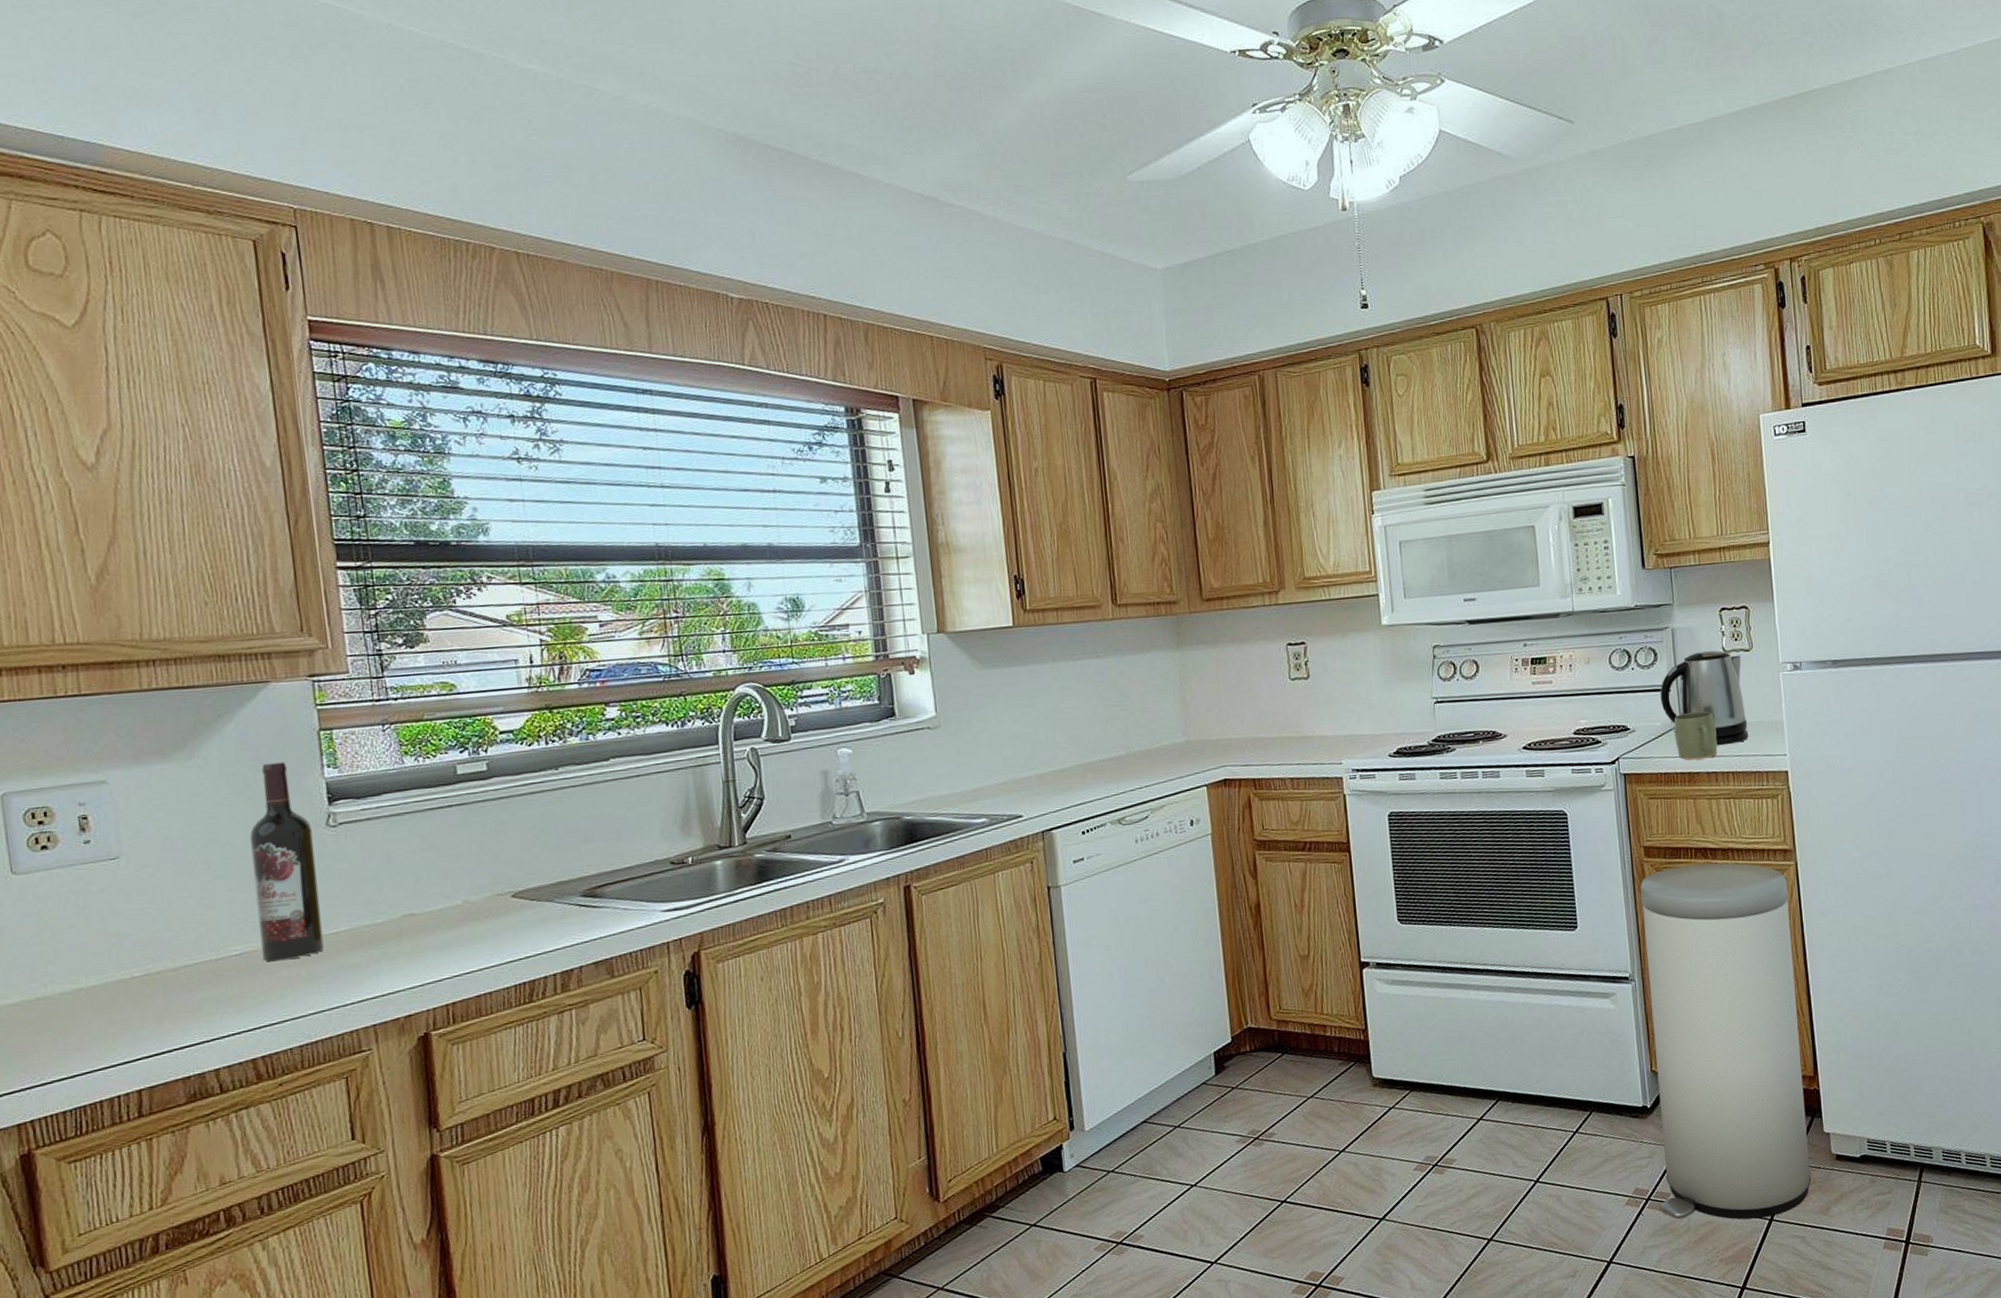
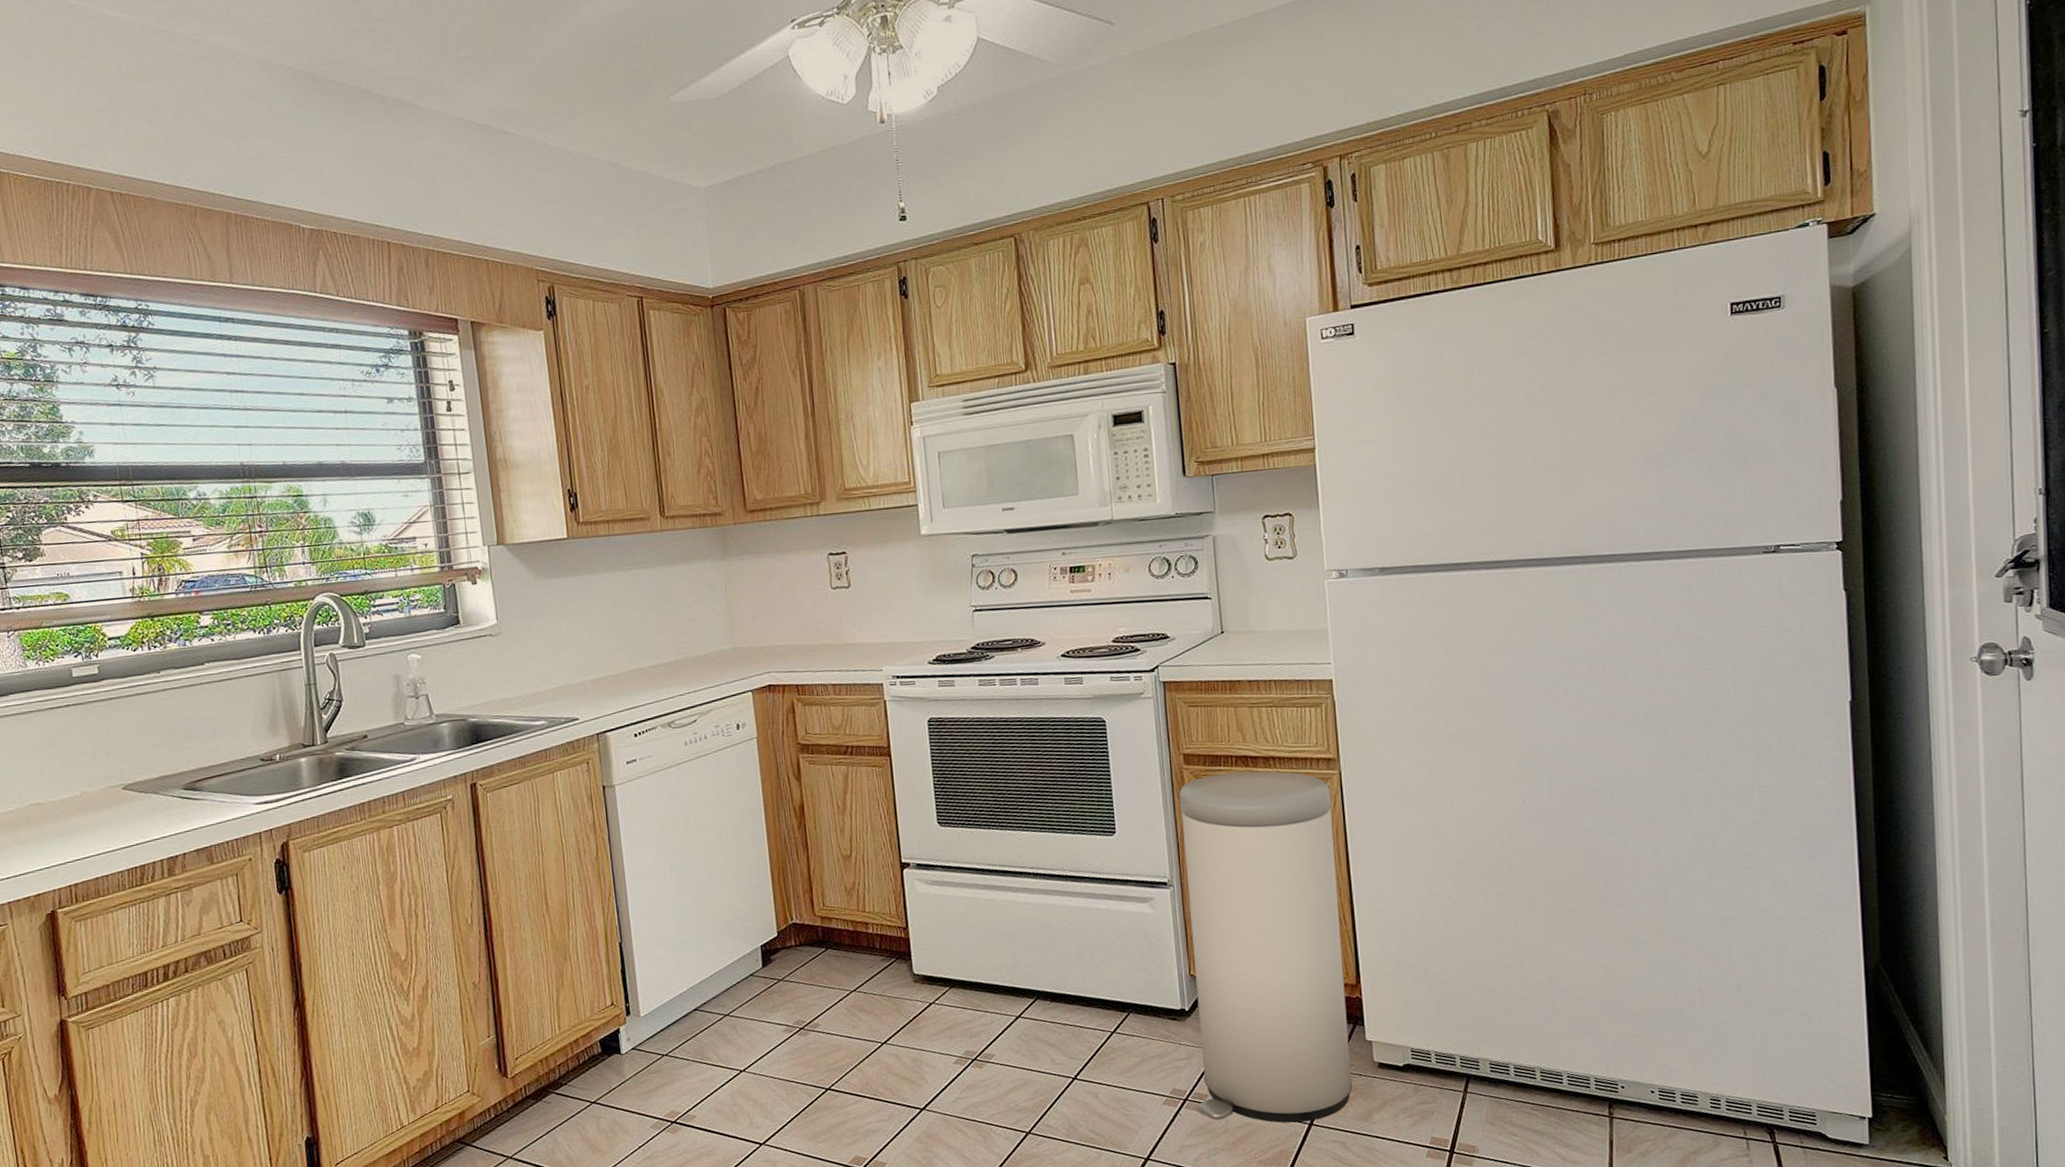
kettle: present [1660,650,1749,746] -> none [1200,558,1292,654]
mug: present [1674,711,1718,761] -> none [1214,619,1260,669]

